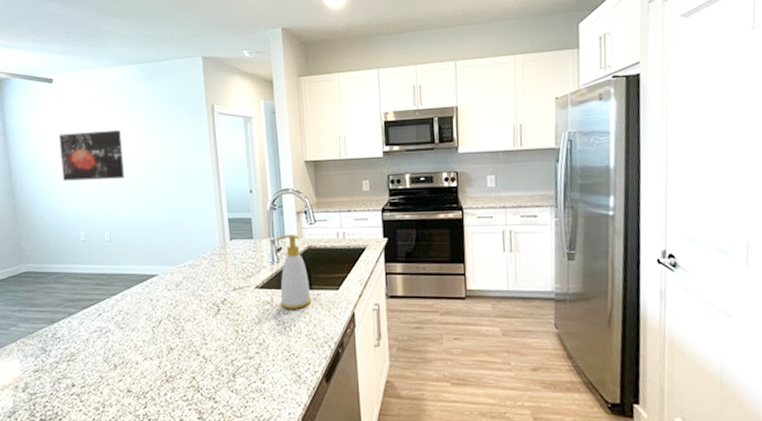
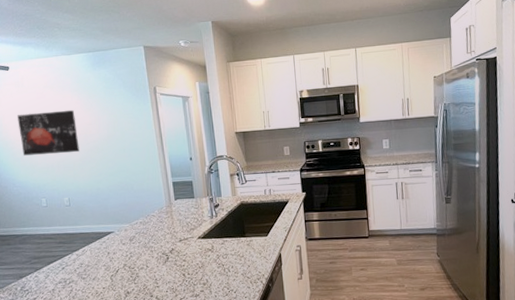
soap bottle: present [275,234,311,309] -> none [213,193,245,254]

